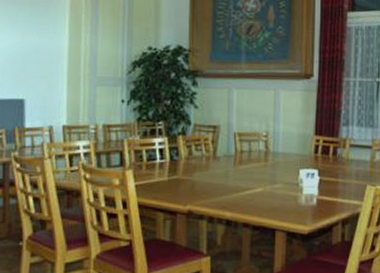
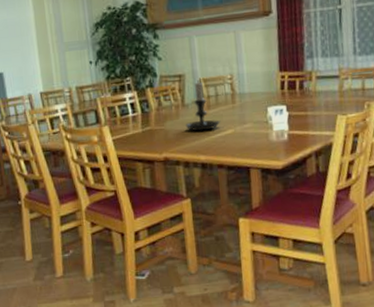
candle holder: none [214,134,251,186] -> present [185,80,221,132]

